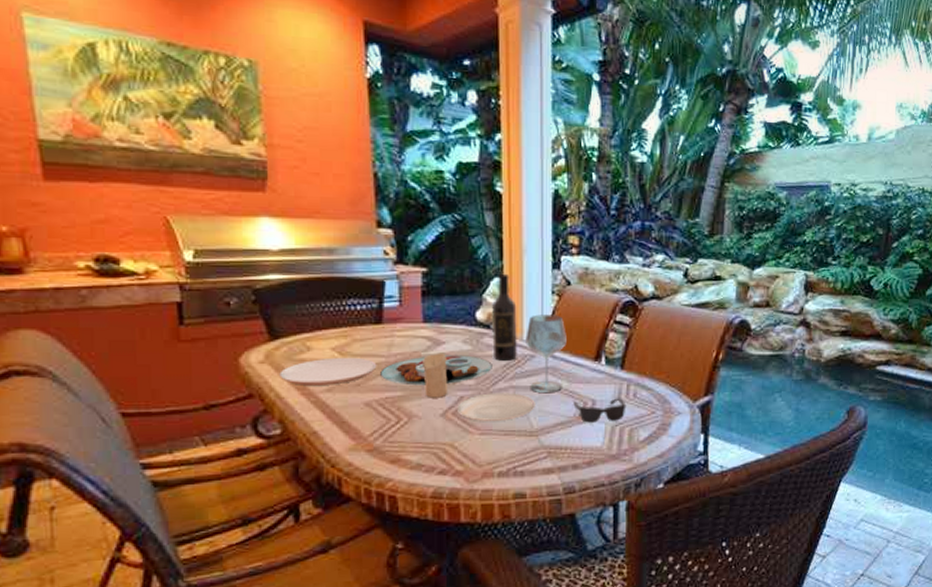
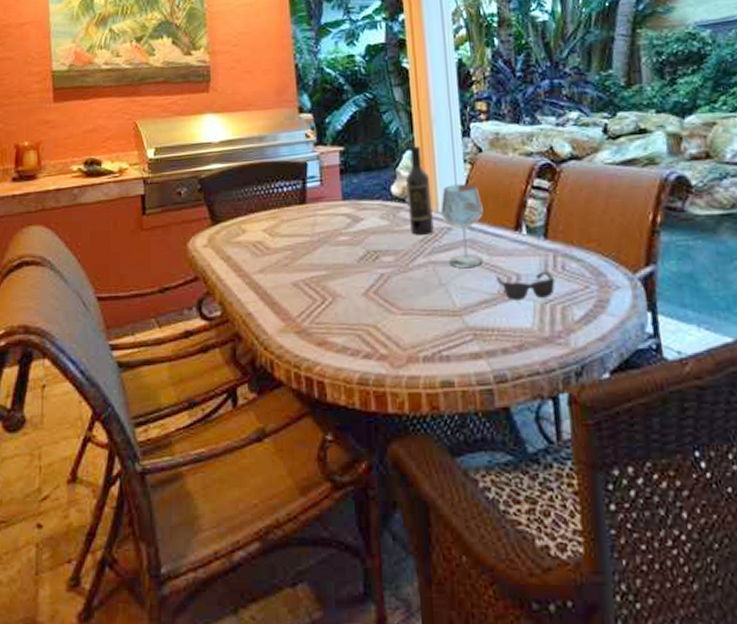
plate: present [279,357,377,387] -> none [220,238,303,268]
platter: present [380,355,492,386] -> none [306,231,410,264]
candle: present [423,352,447,398] -> none [344,229,368,277]
plate: present [457,393,535,421] -> none [378,269,457,300]

